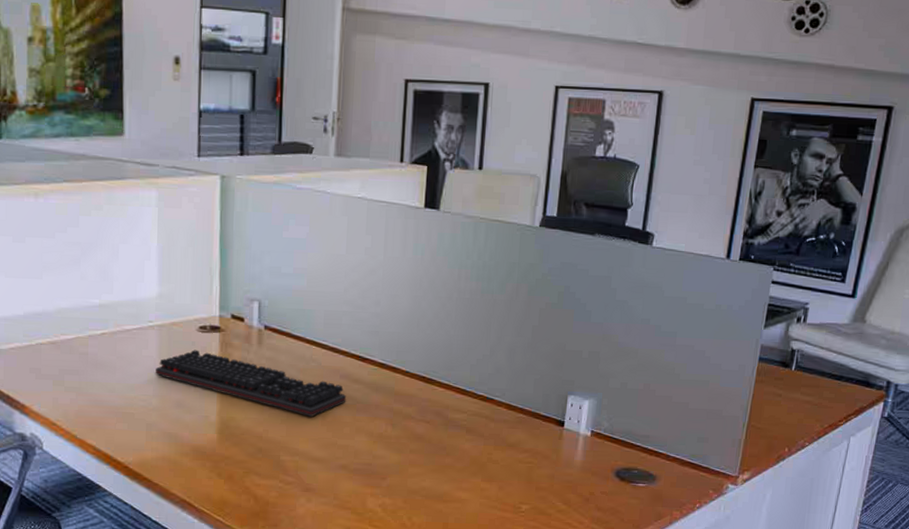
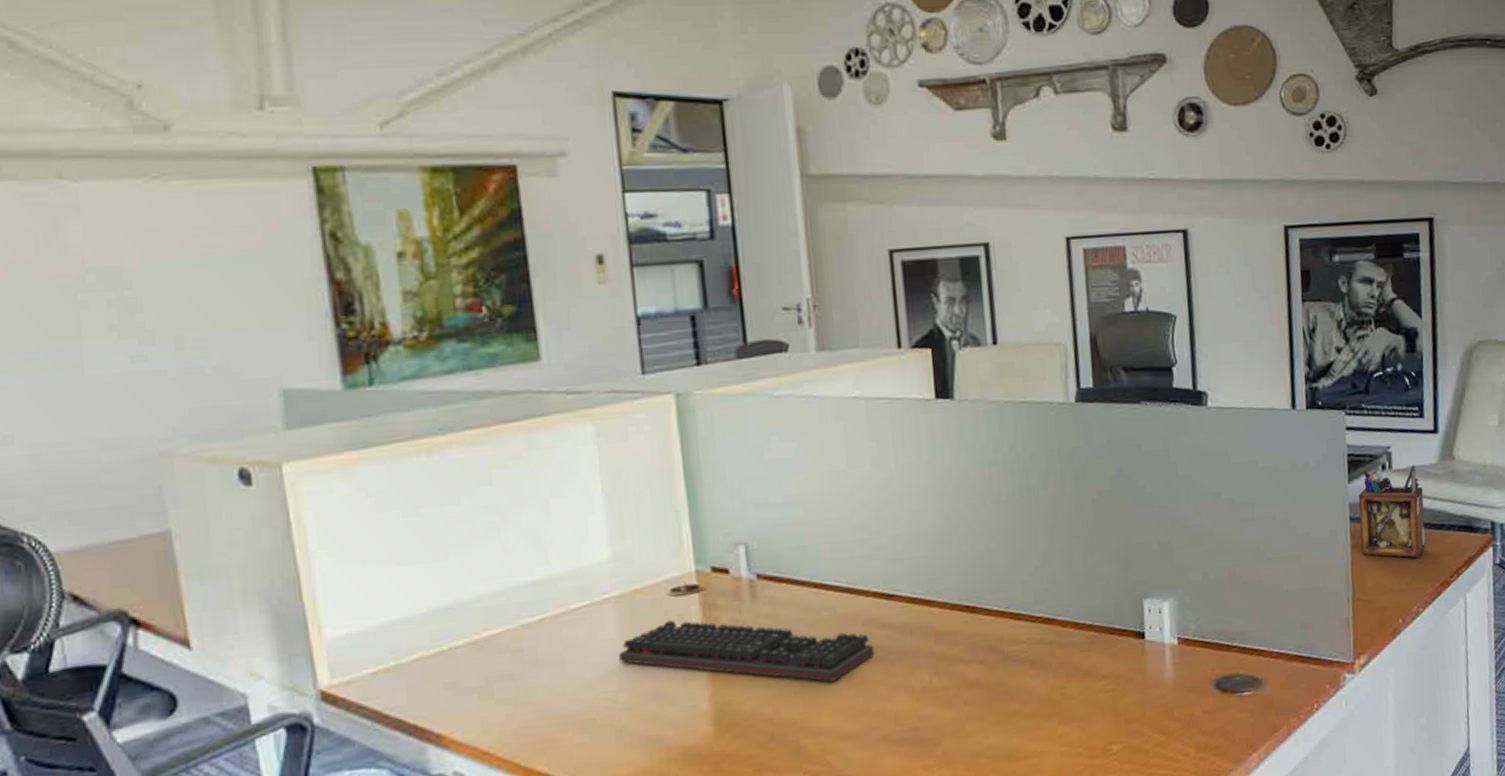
desk organizer: none [764,318,831,400] -> present [1358,465,1426,558]

